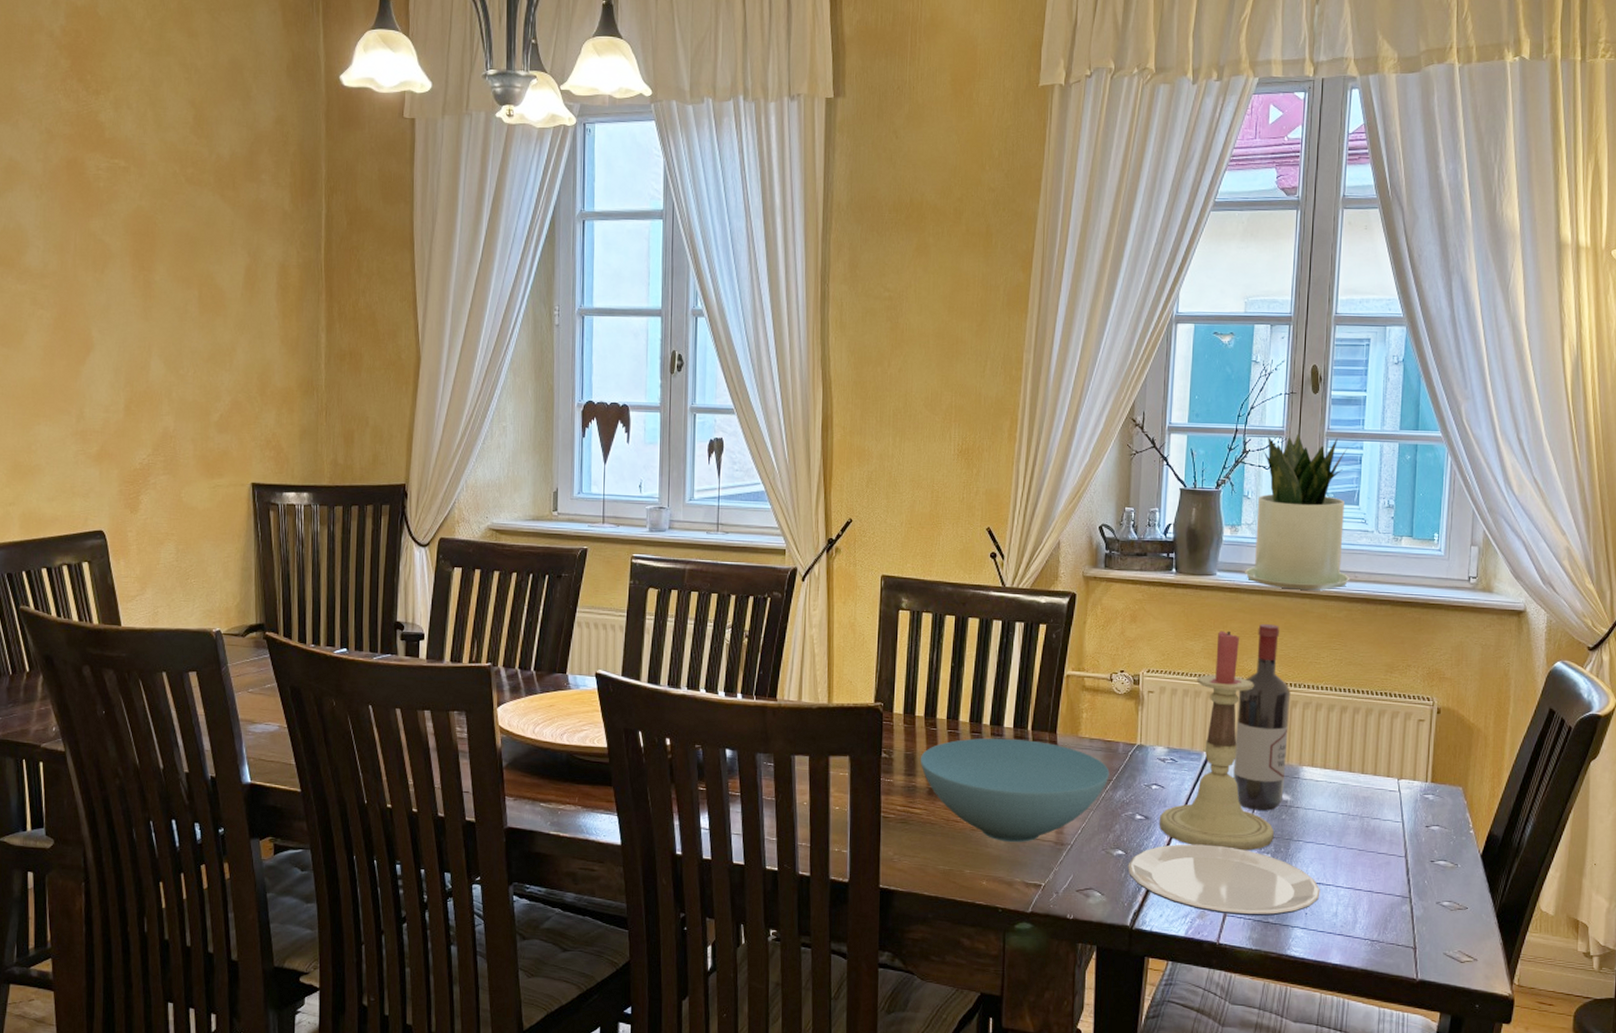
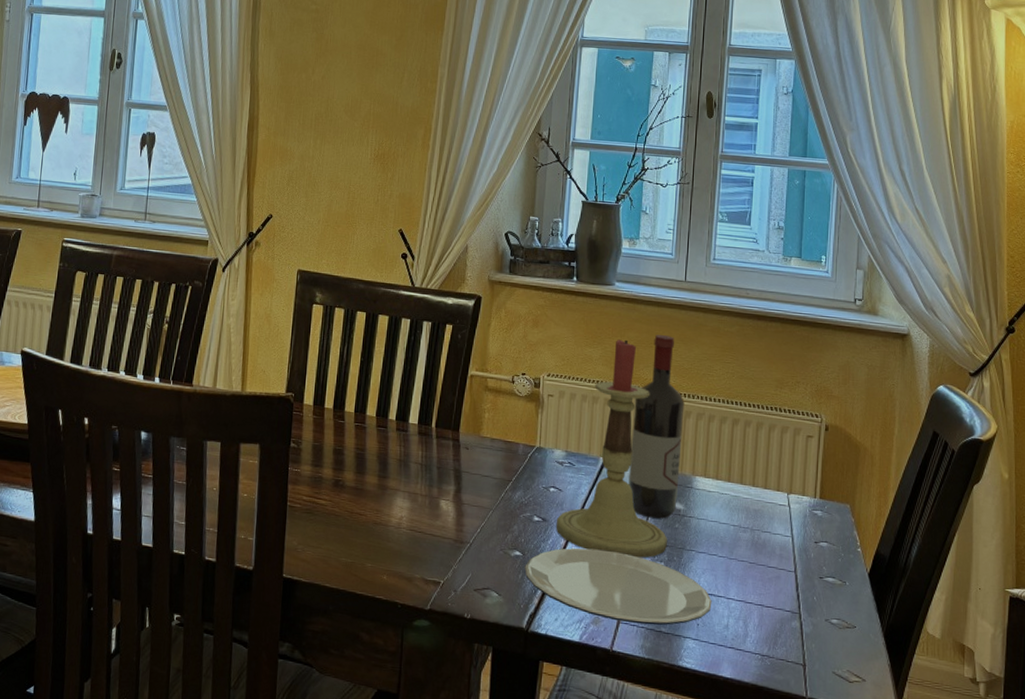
bowl: present [920,738,1110,843] -> none [327,432,509,539]
planter: present [1245,435,1350,591] -> none [642,156,742,305]

